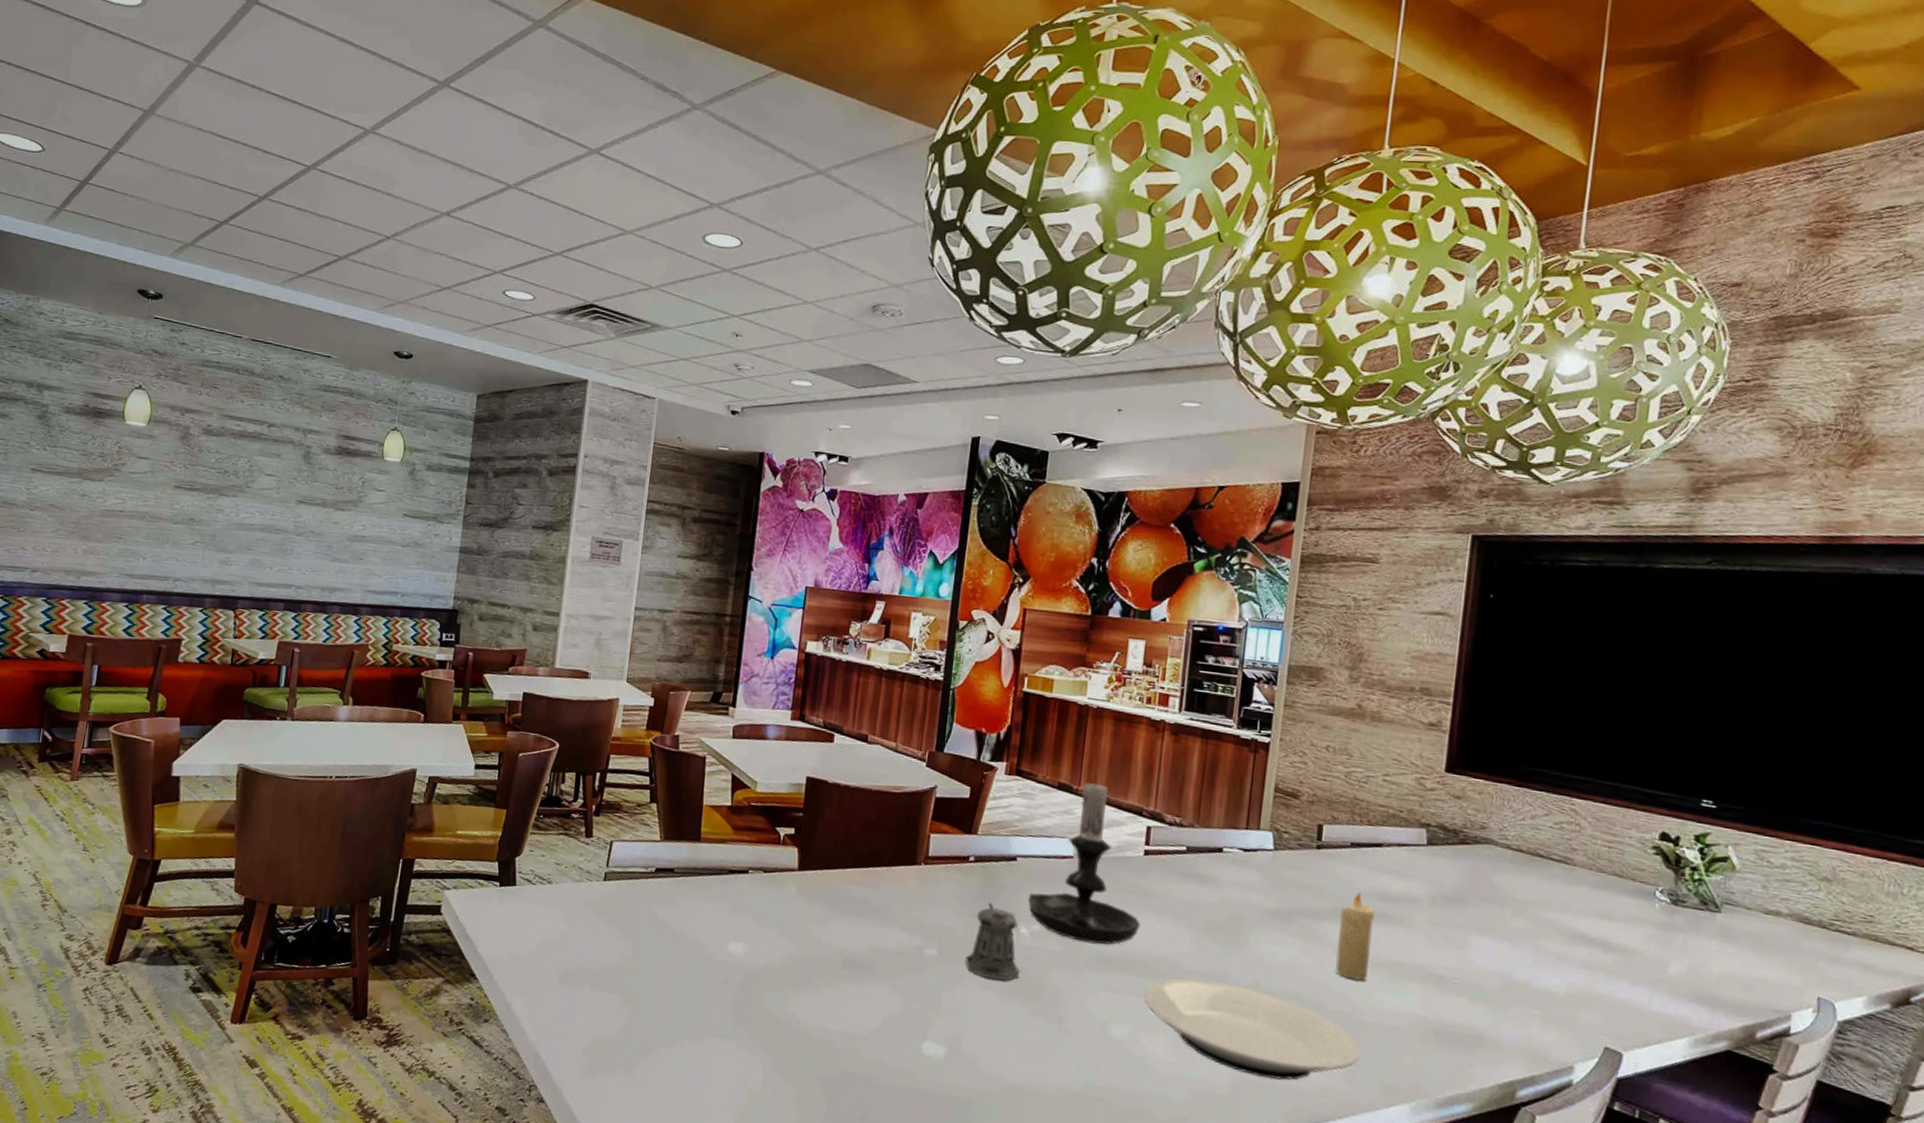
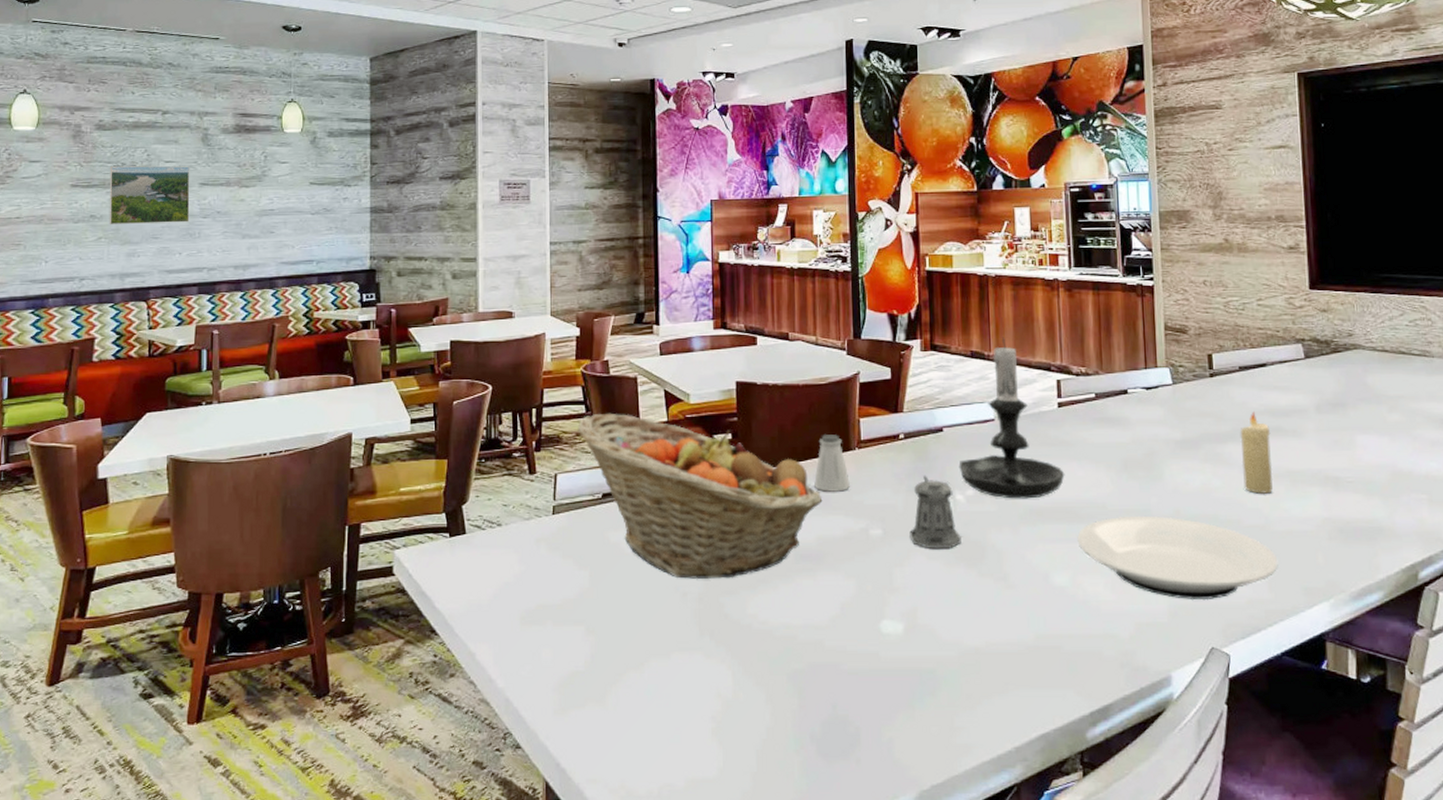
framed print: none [206,471,290,538] -> present [109,165,190,225]
fruit basket: none [639,787,880,974] -> present [577,413,823,579]
saltshaker: none [873,844,911,906] -> present [814,435,850,493]

